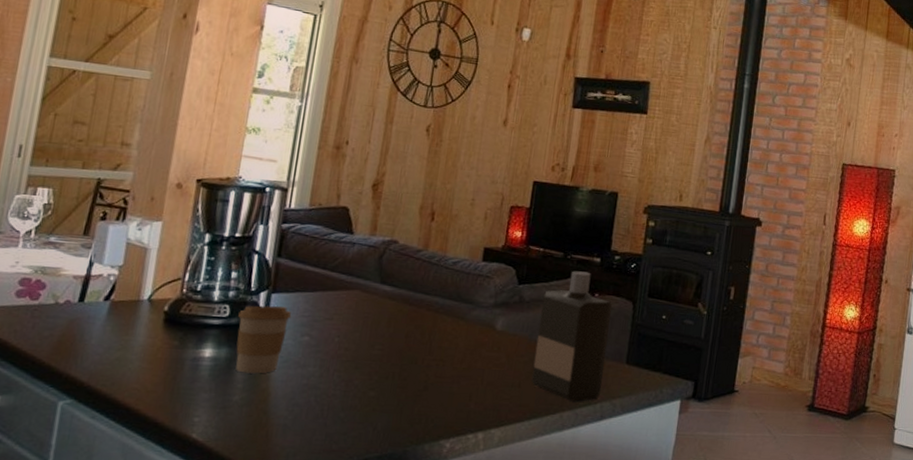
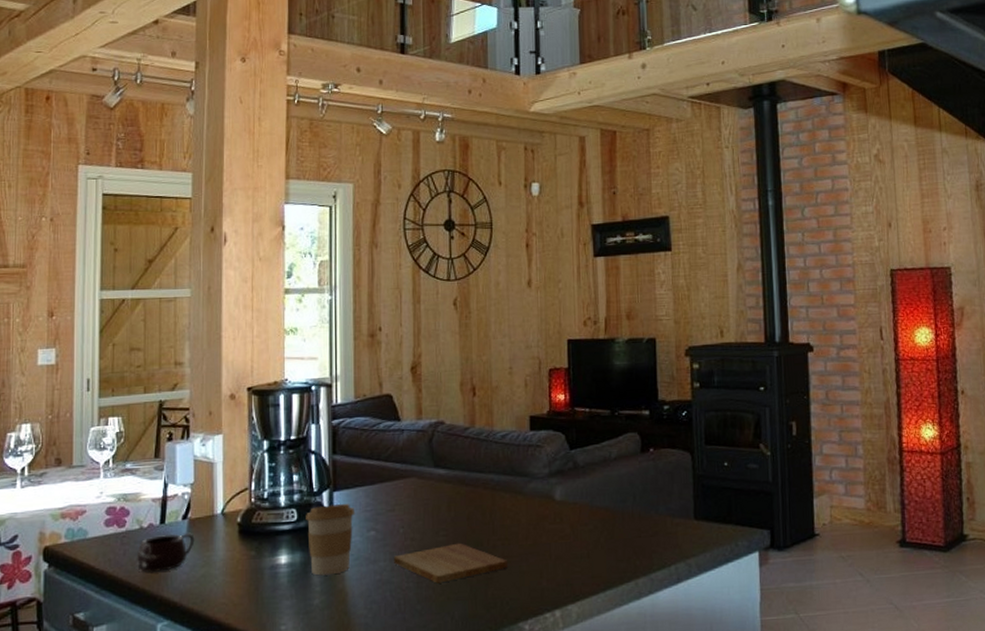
mug: none [44,312,115,350] -> present [136,533,195,573]
cutting board: none [324,358,439,395] -> present [394,542,507,584]
bottle: present [531,271,613,402] -> none [597,427,674,567]

